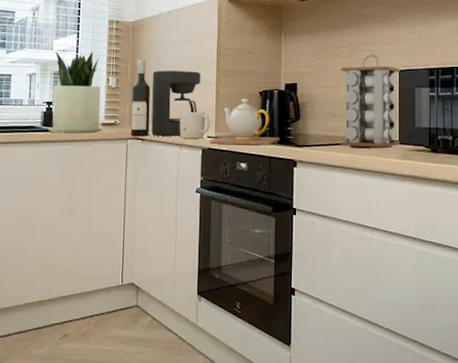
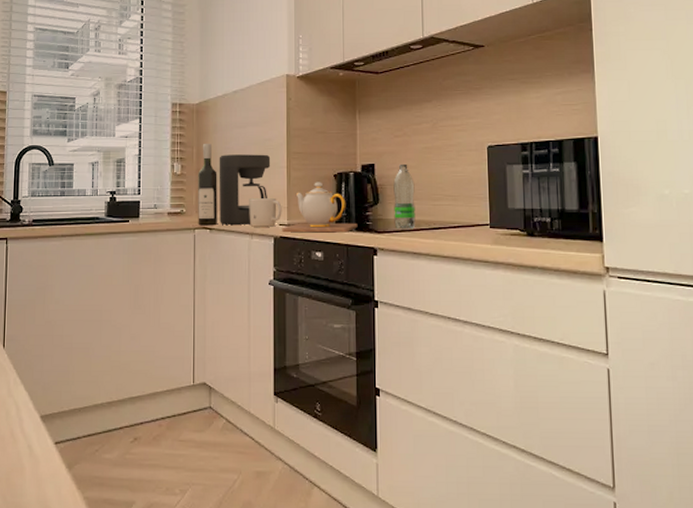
planter: present [47,51,104,134] -> none [111,136,170,224]
bottle: none [313,84,333,144] -> present [393,163,416,230]
spice rack: present [340,54,401,149] -> none [421,129,492,233]

